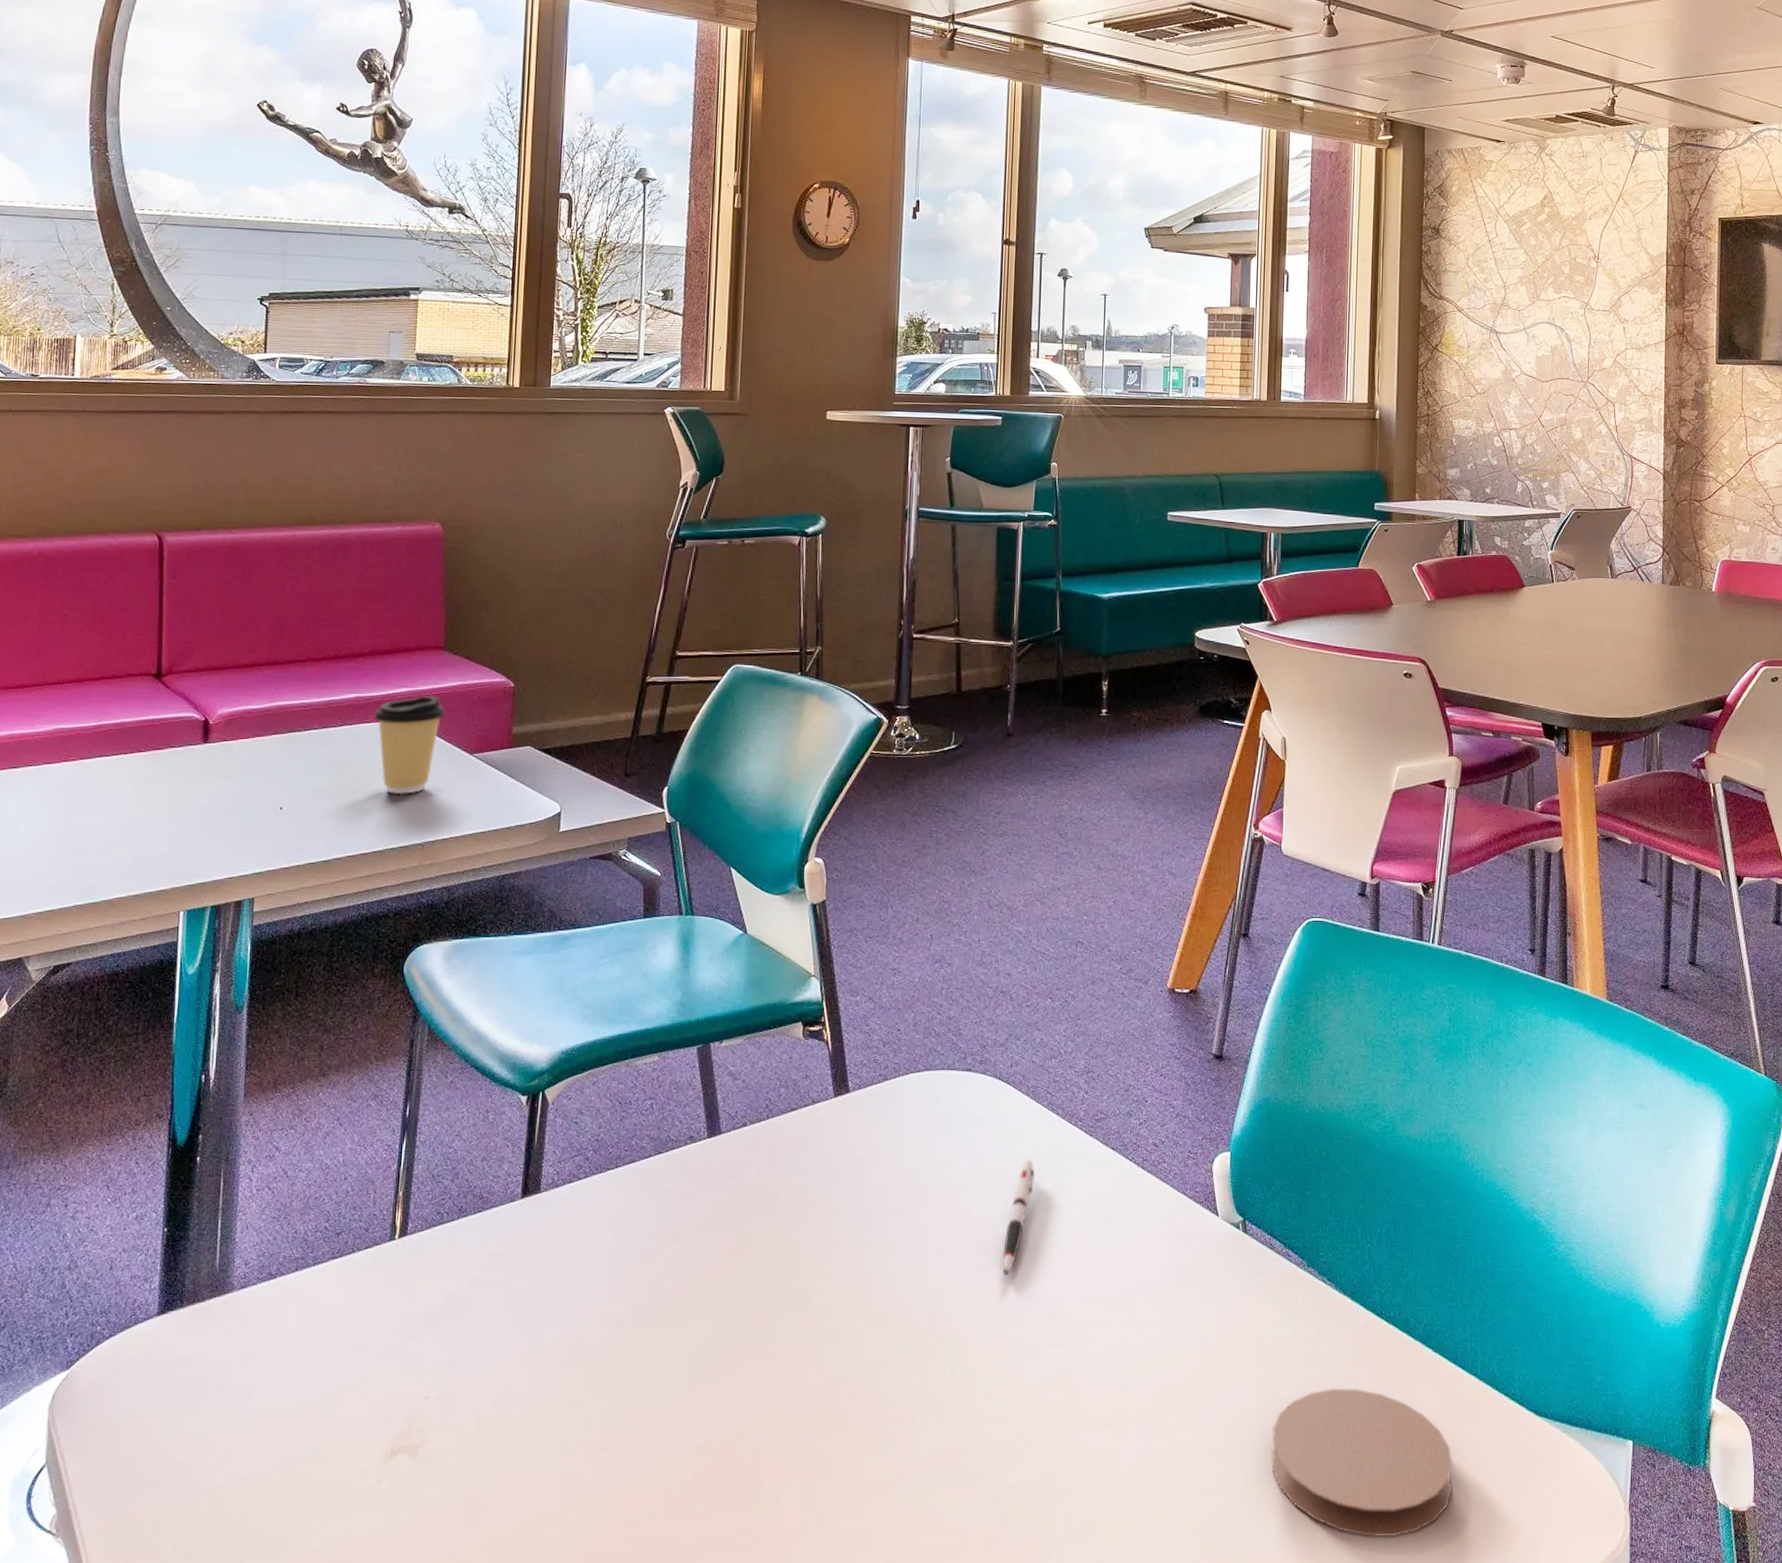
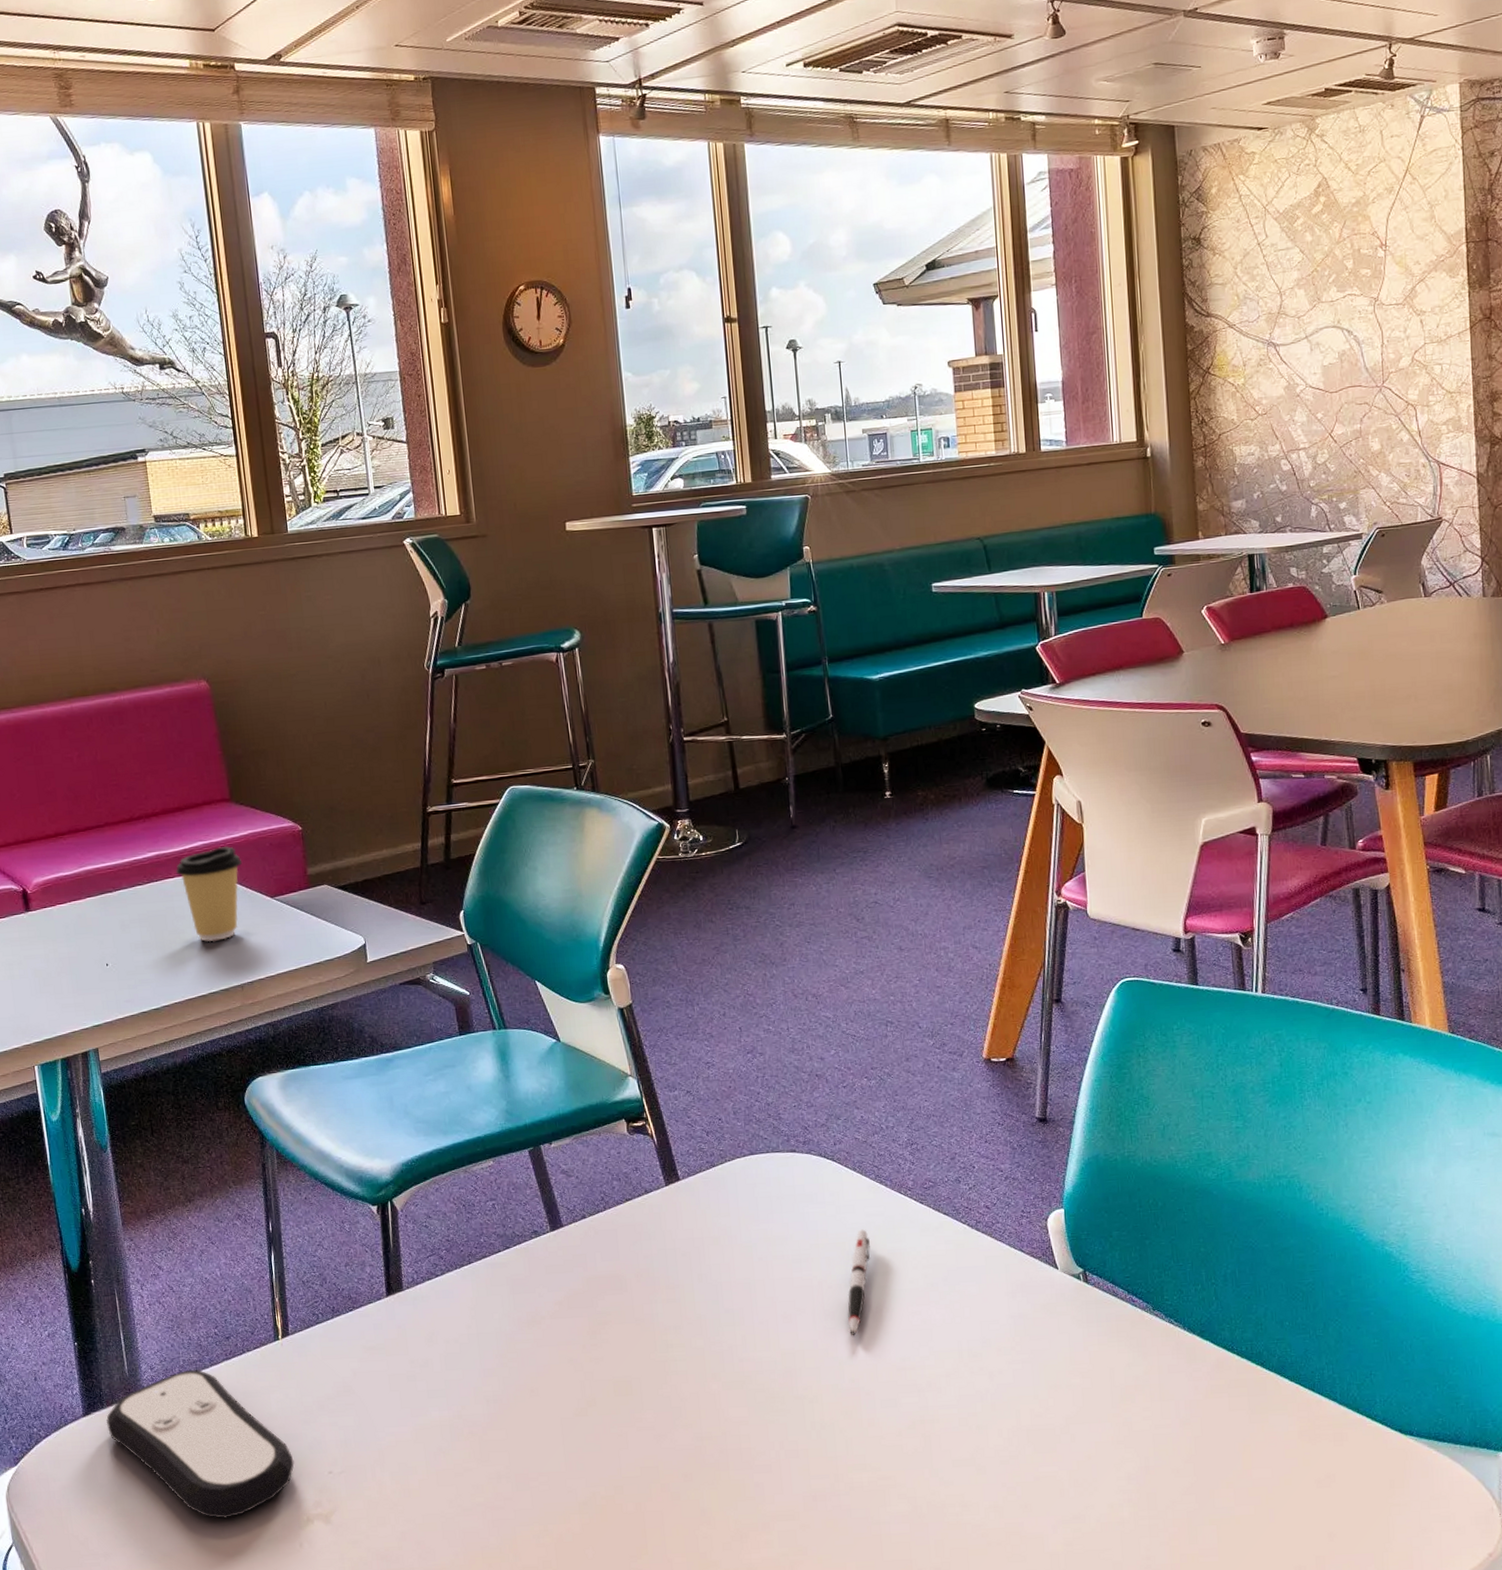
remote control: none [182,1269,388,1446] -> present [106,1370,294,1519]
coaster: present [1271,1388,1453,1538] -> none [1131,1418,1320,1552]

